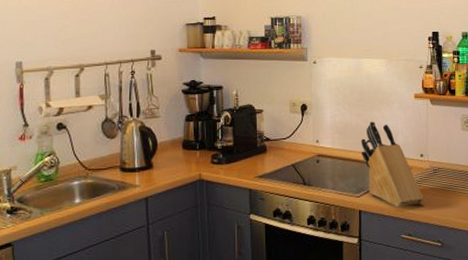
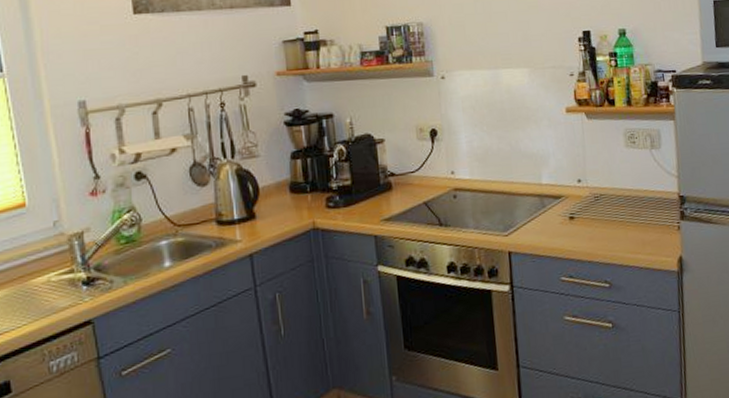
knife block: present [360,121,424,208] -> none [505,143,585,245]

